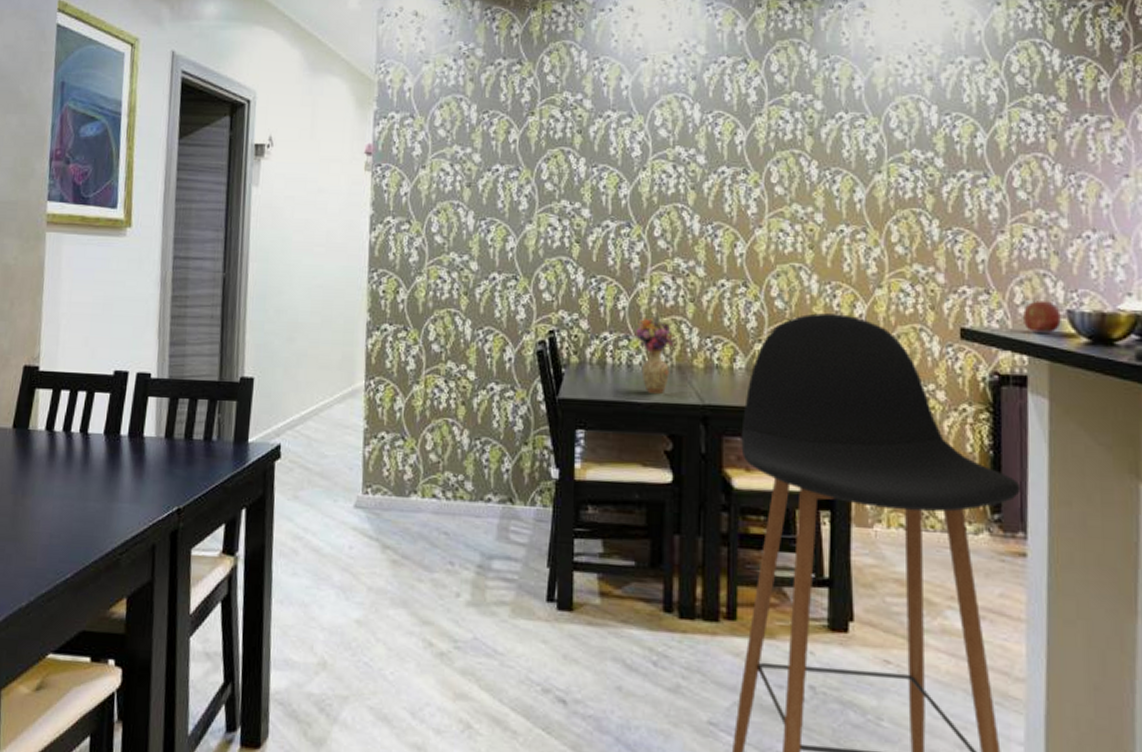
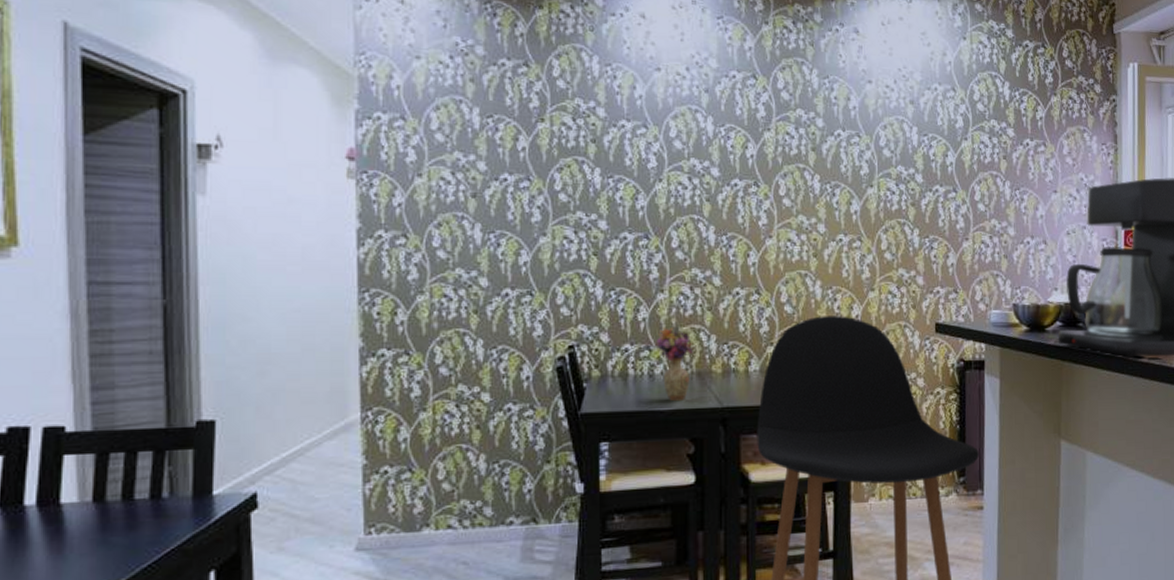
fruit: present [1022,300,1061,333] -> none [981,297,1009,324]

